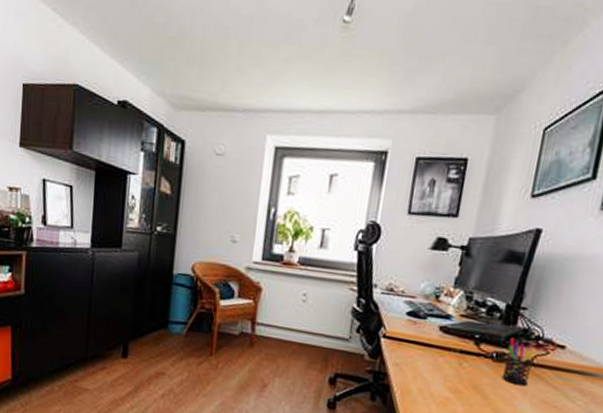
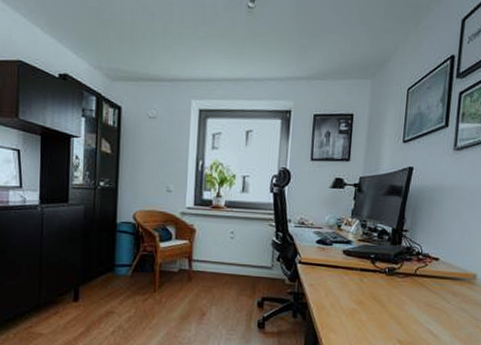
pen holder: present [501,337,536,387] -> none [394,255,417,294]

